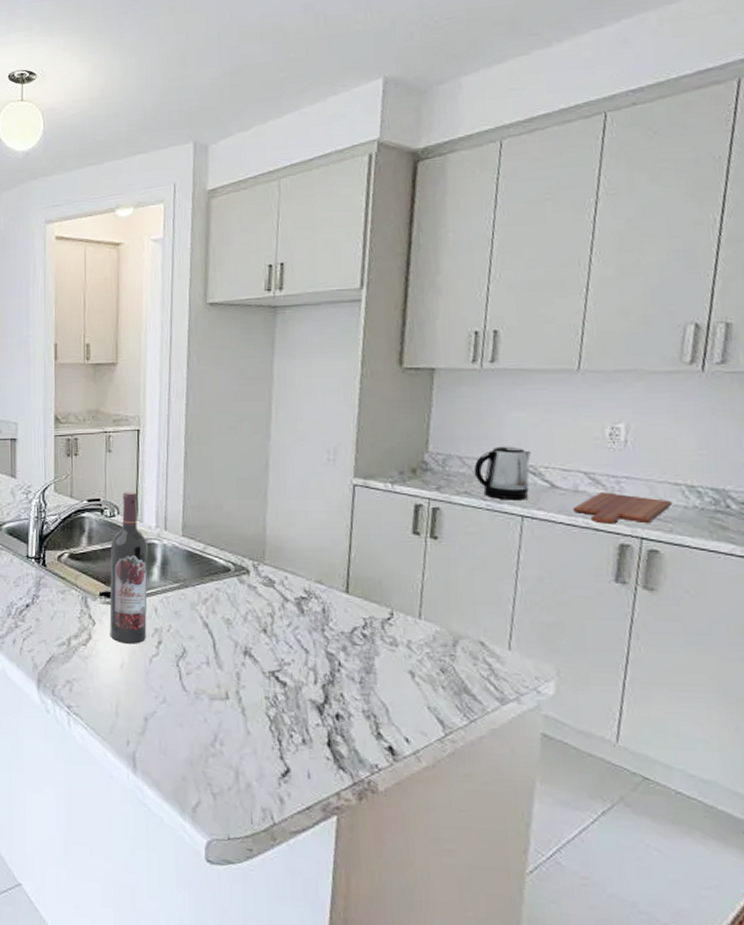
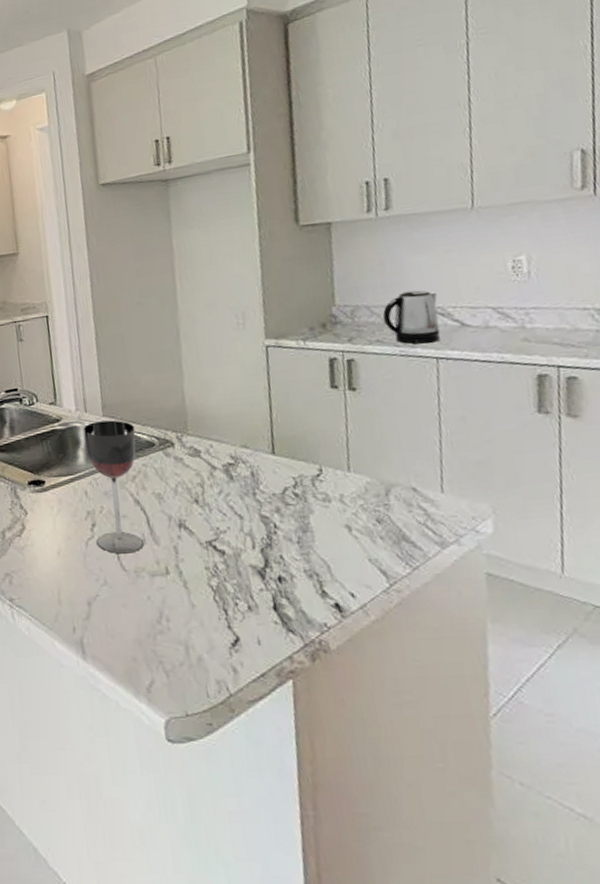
wine bottle: present [109,491,148,644] -> none [33,377,80,530]
wineglass: none [161,541,213,675] -> present [83,420,145,554]
cutting board: present [572,492,672,524] -> none [485,324,583,357]

